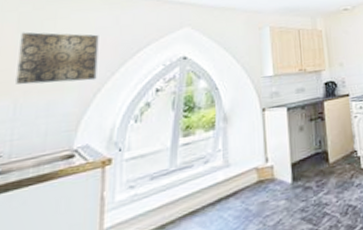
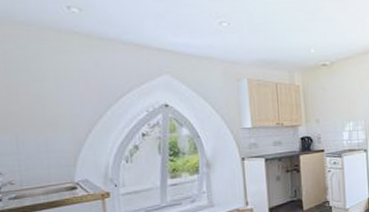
wall art: present [16,32,99,85] -> none [9,71,86,122]

